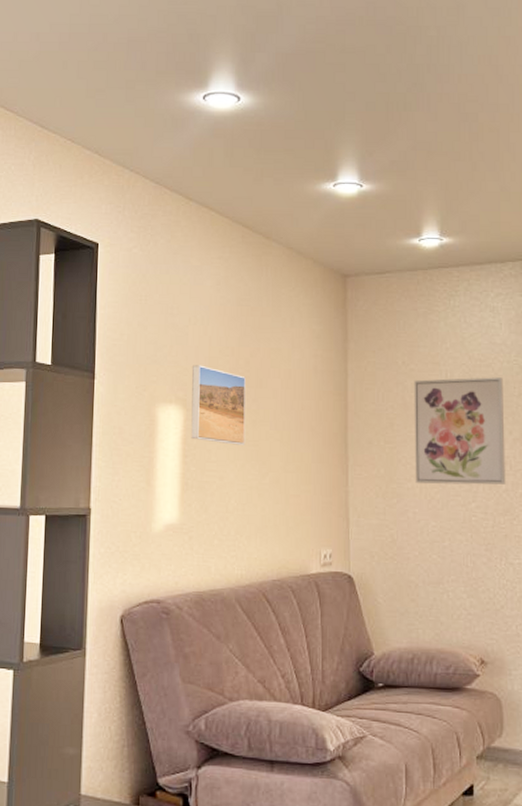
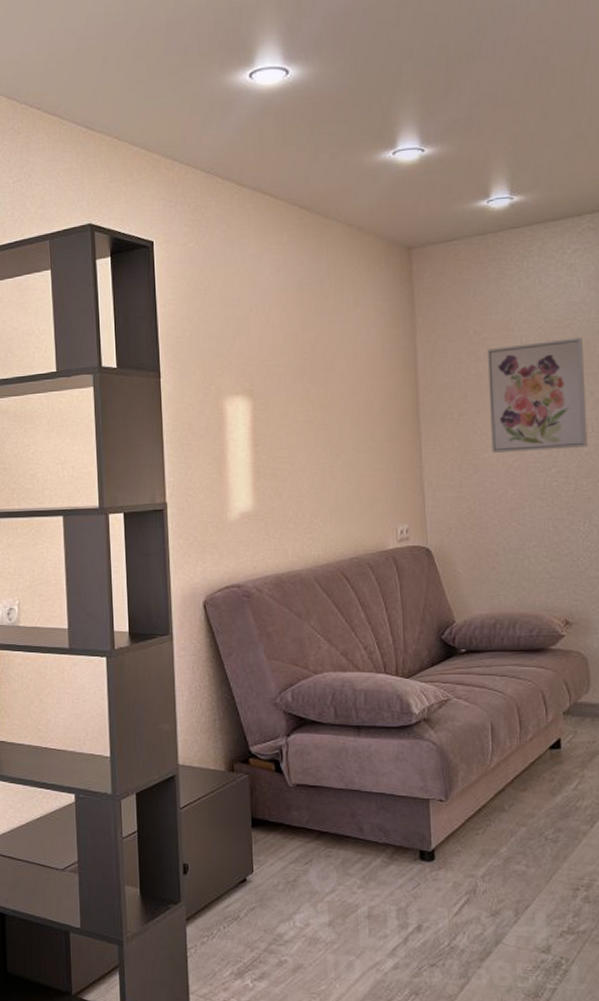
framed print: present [191,365,246,445] -> none [257,354,315,431]

